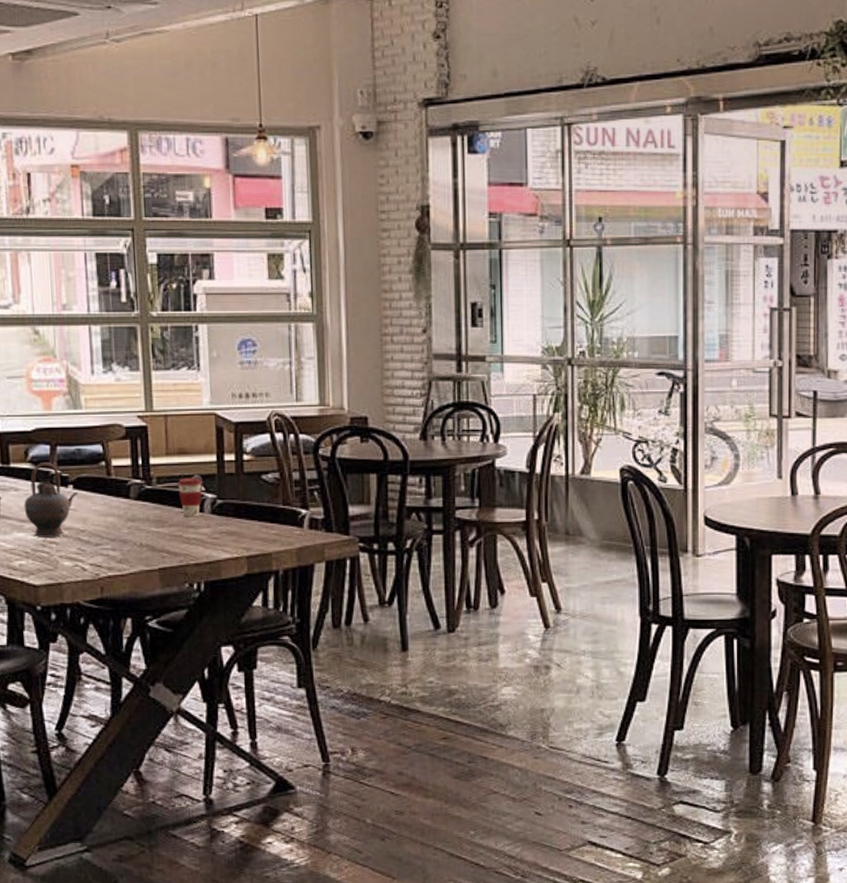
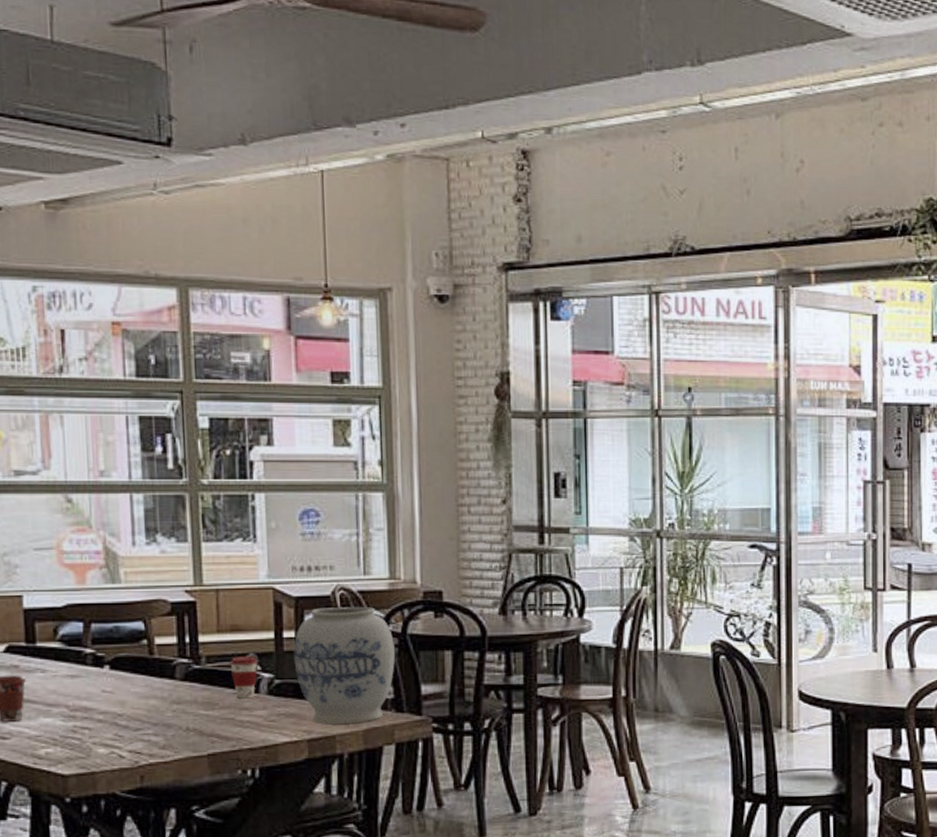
teapot: present [24,462,79,537] -> none [52,640,116,723]
vase: none [234,431,325,542] -> present [294,606,395,724]

